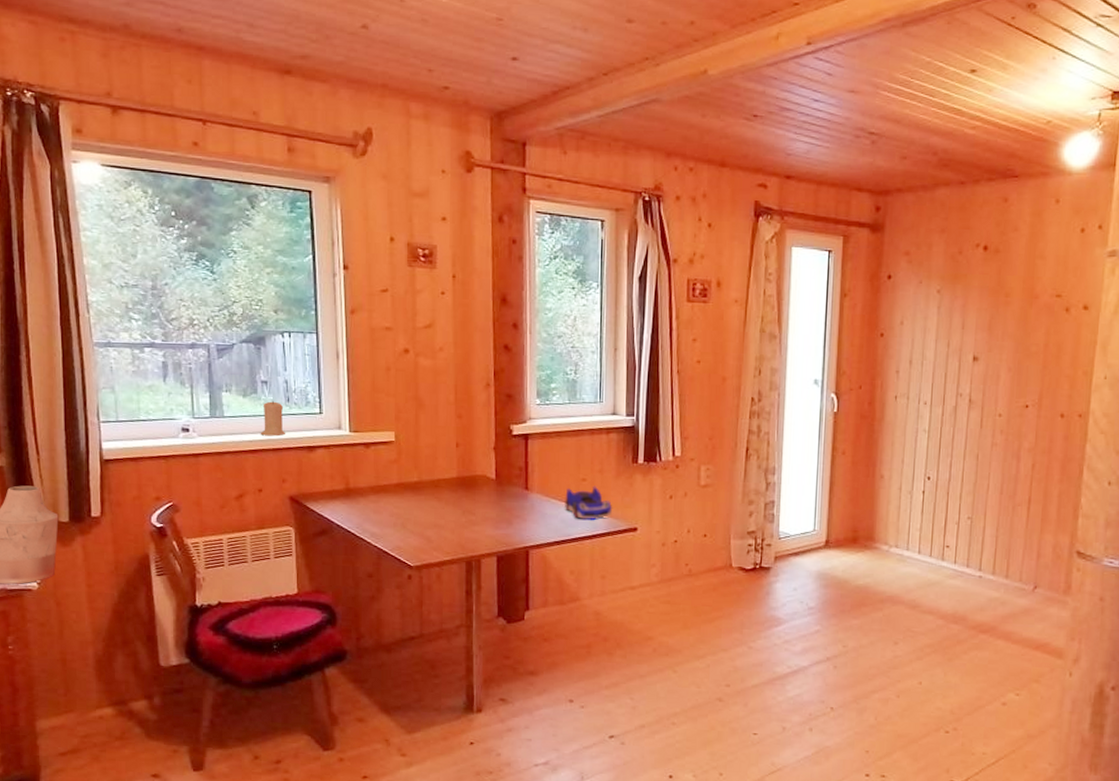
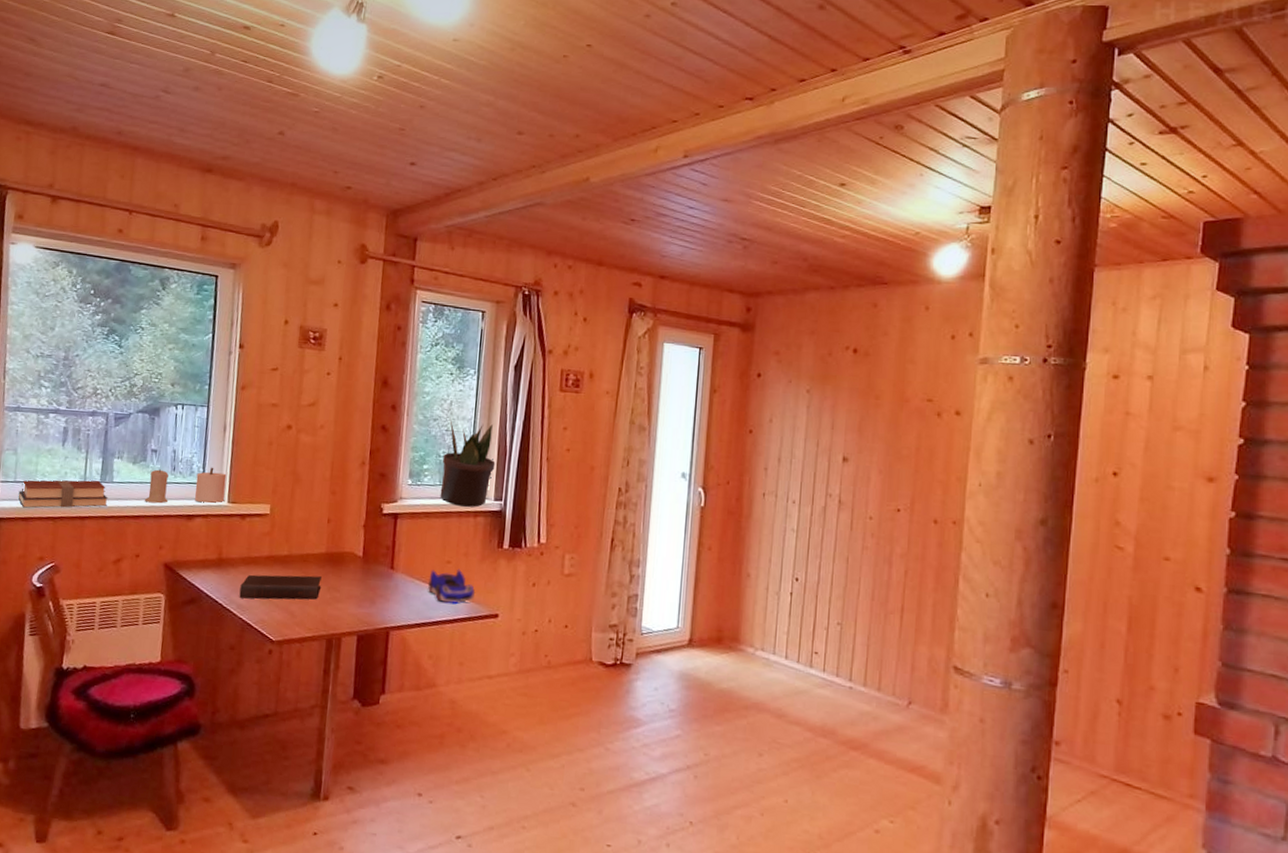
books: none [123,415,221,449] -> present [18,480,108,509]
candle: none [313,396,346,434] -> present [195,467,227,504]
book: none [372,500,456,527] -> present [239,574,322,600]
planter: none [570,333,625,425] -> present [440,417,496,508]

